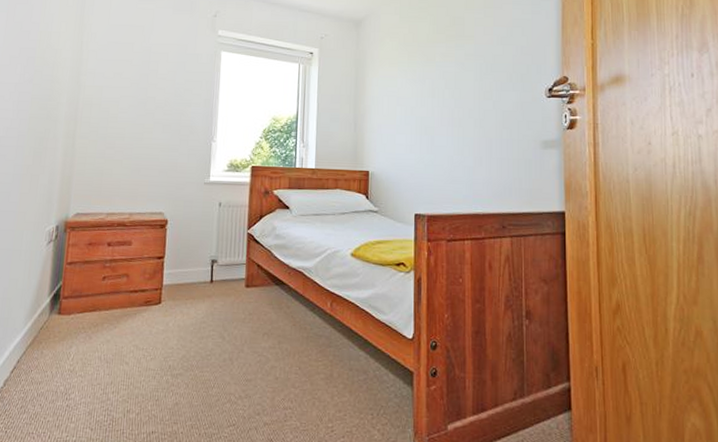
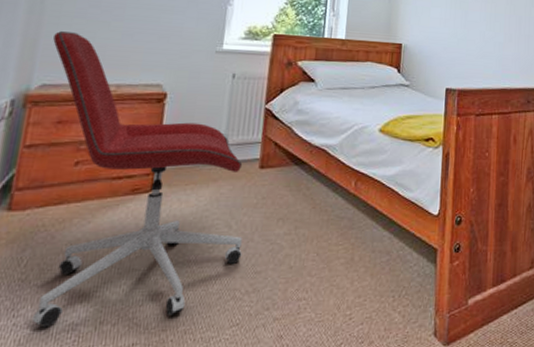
office chair: none [79,169,235,412] -> present [31,30,243,328]

